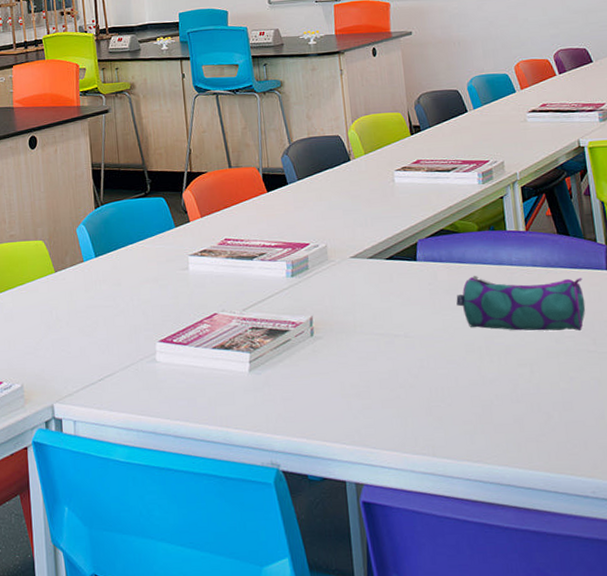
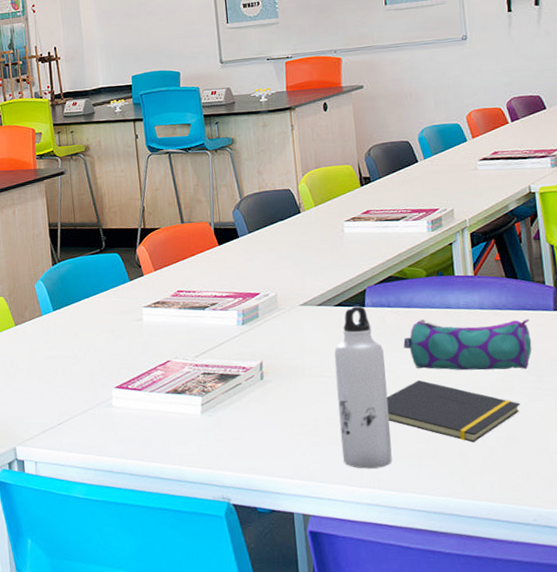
water bottle: none [386,259,447,435] -> present [334,305,393,469]
notepad: none [440,340,576,408] -> present [386,380,521,443]

